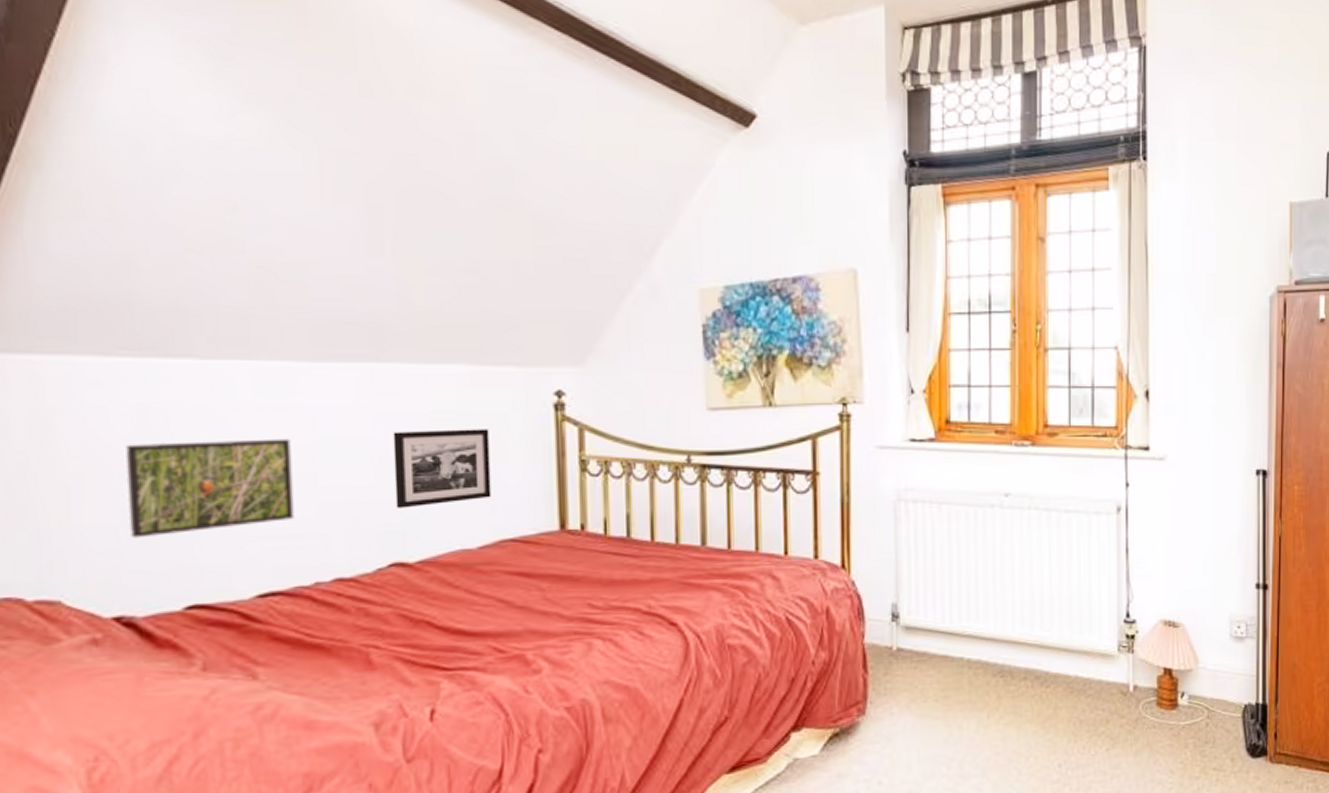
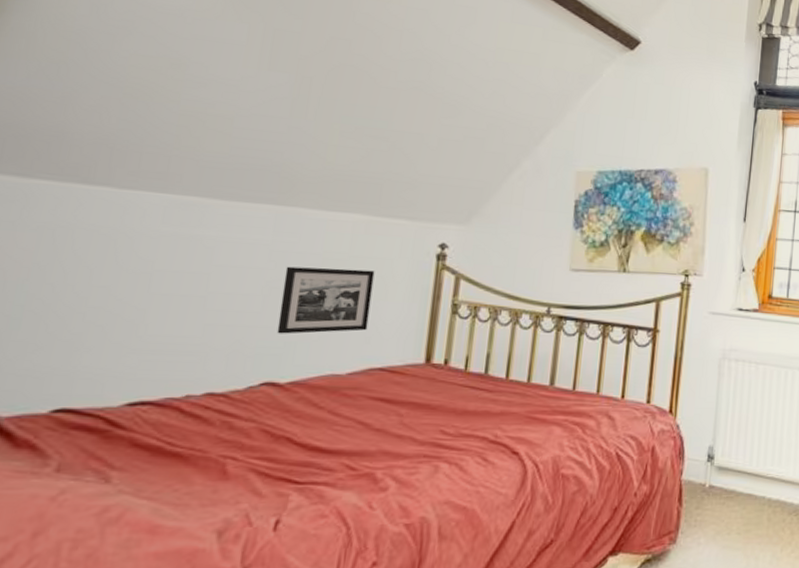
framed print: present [126,438,294,538] -> none [12,257,189,343]

